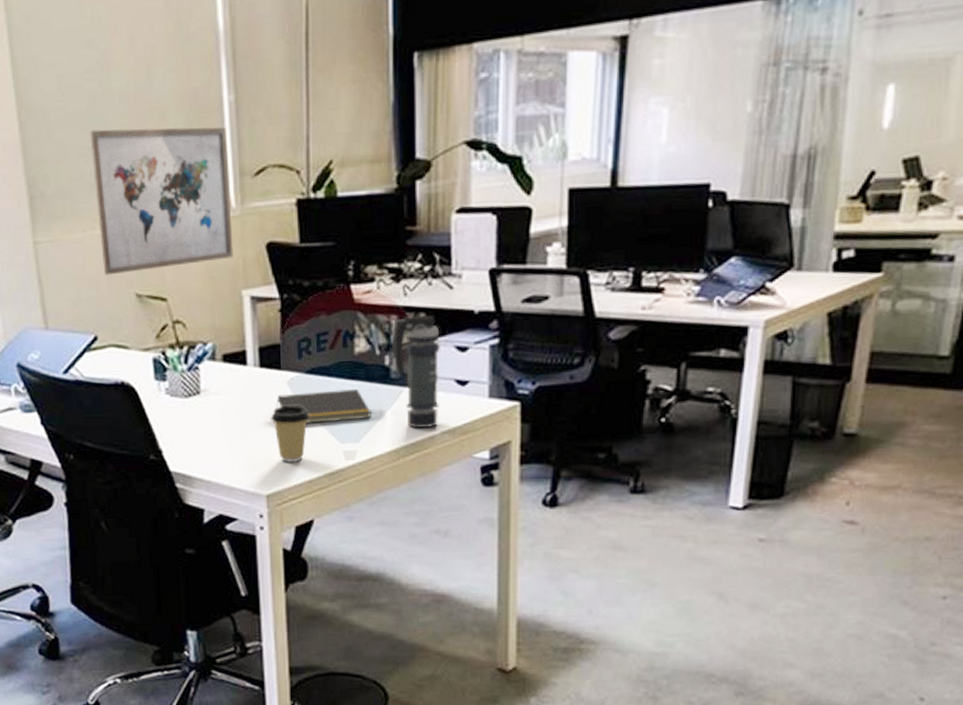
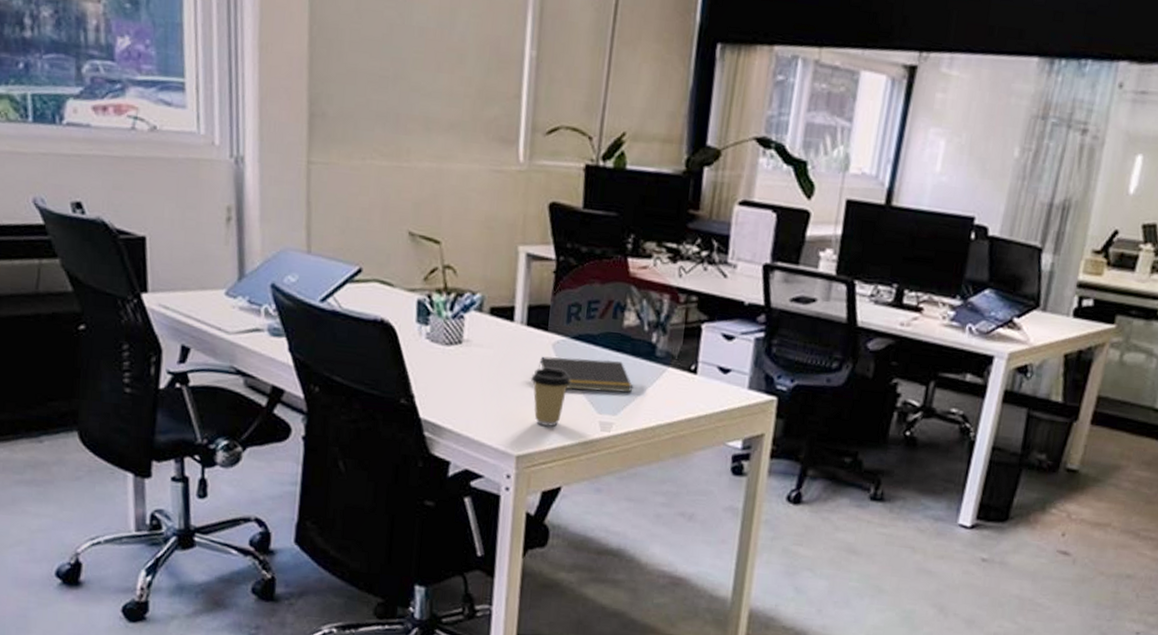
wall art: present [89,127,234,275] -> none [378,58,524,212]
smoke grenade: present [391,315,440,428] -> none [660,297,708,410]

